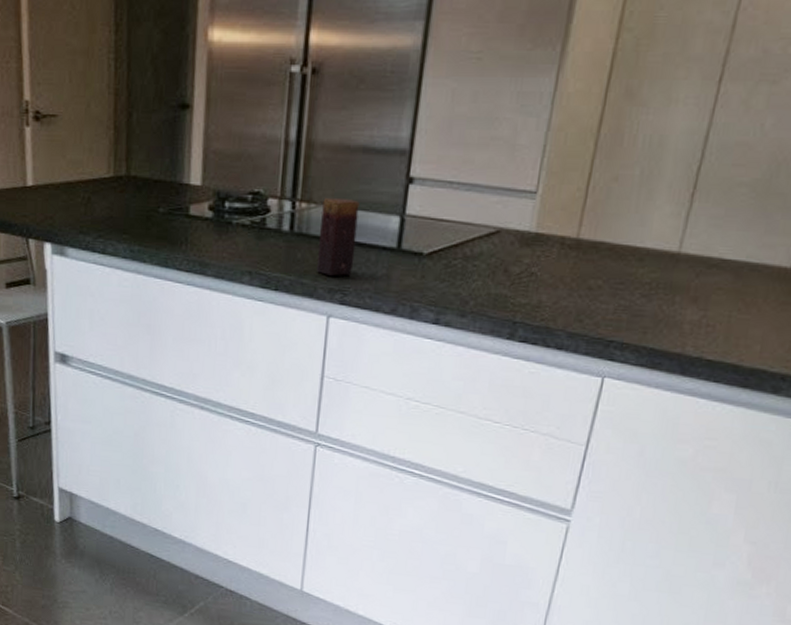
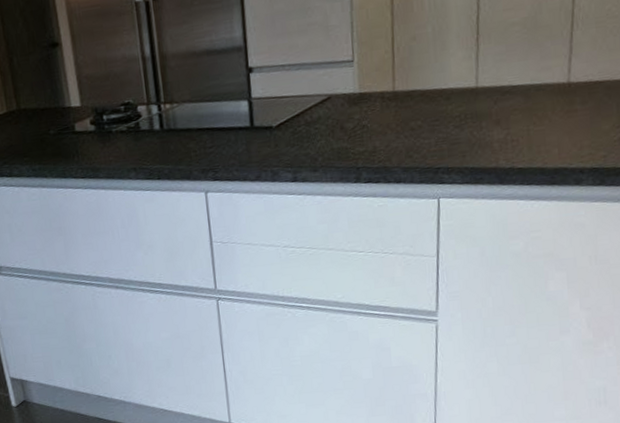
candle: present [316,197,359,276] -> none [183,94,218,159]

